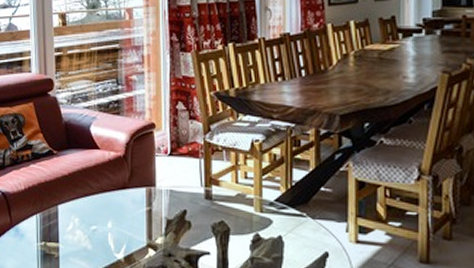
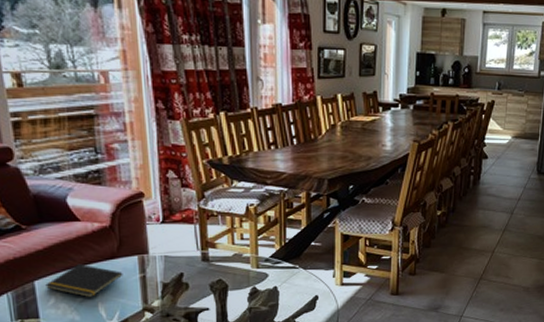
notepad: none [67,191,132,228] -> present [45,263,123,298]

